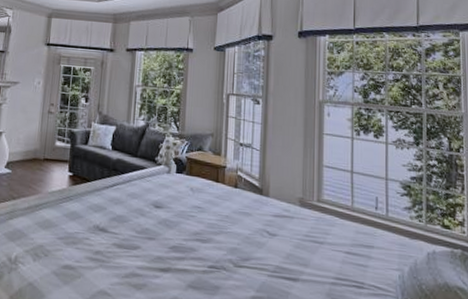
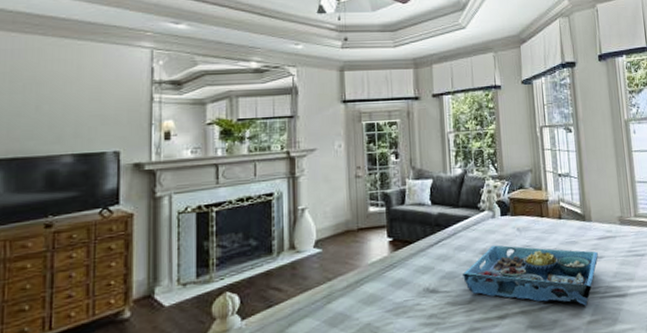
serving tray: none [131,199,272,280] -> present [462,245,598,306]

